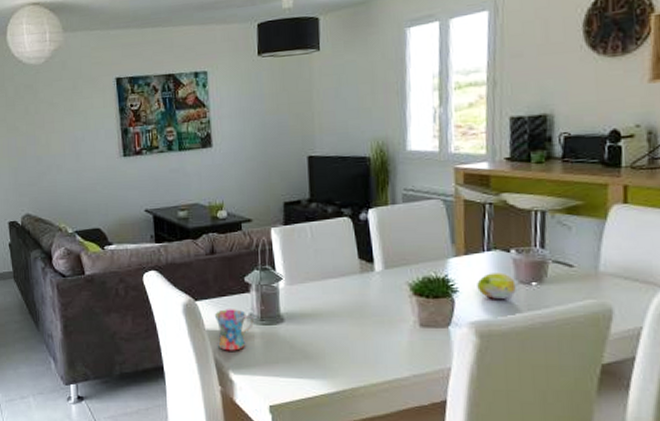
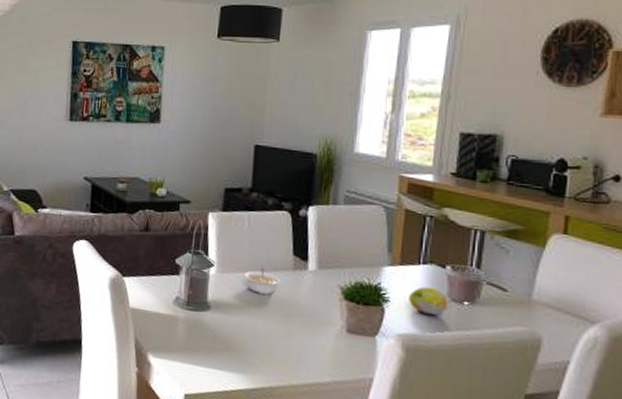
mug: present [214,309,254,351] -> none [139,289,180,334]
legume: none [312,274,350,302] -> present [244,267,281,296]

